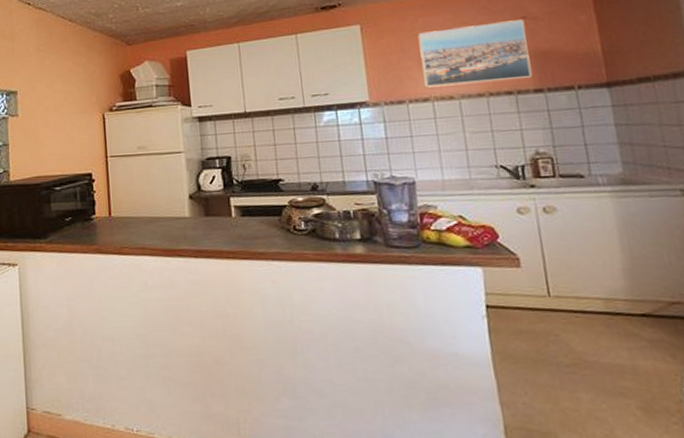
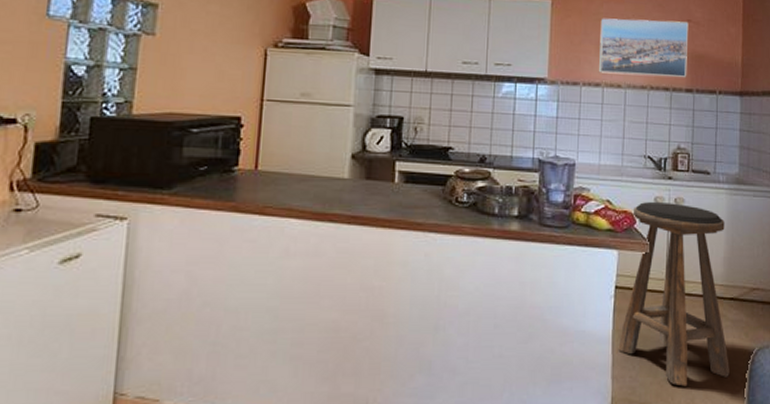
stool: none [493,212,658,416] -> present [618,202,729,387]

